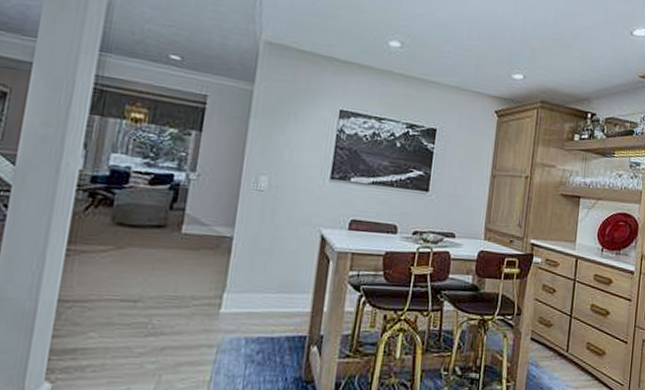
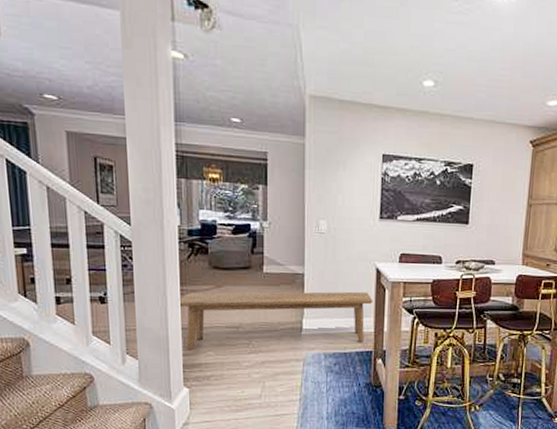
bench: none [59,254,314,331] -> present [177,291,373,351]

